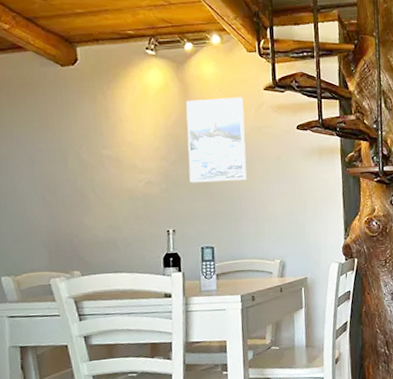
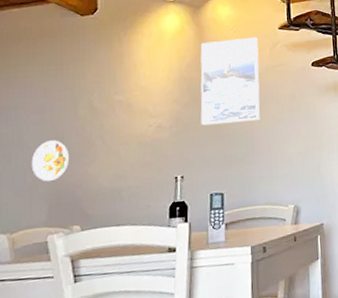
decorative plate: none [27,191,64,230] -> present [32,140,69,181]

